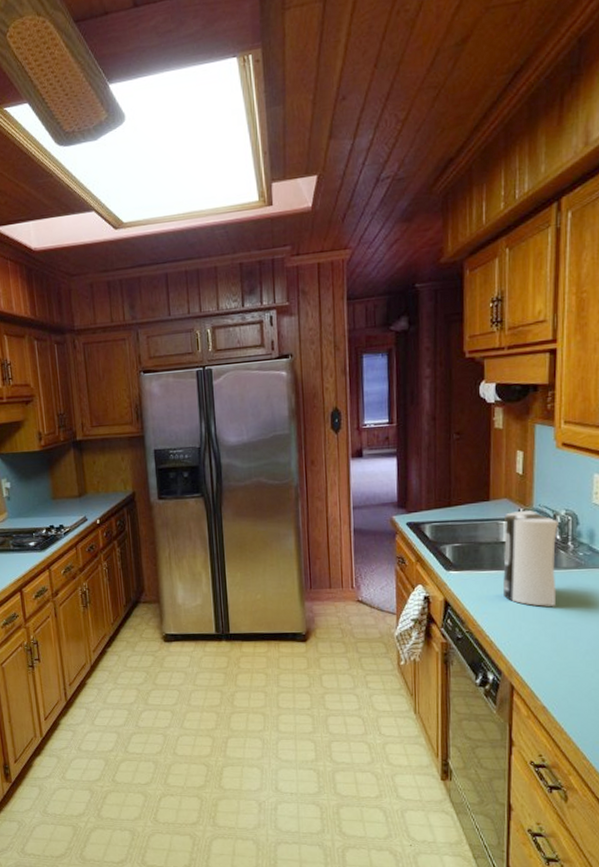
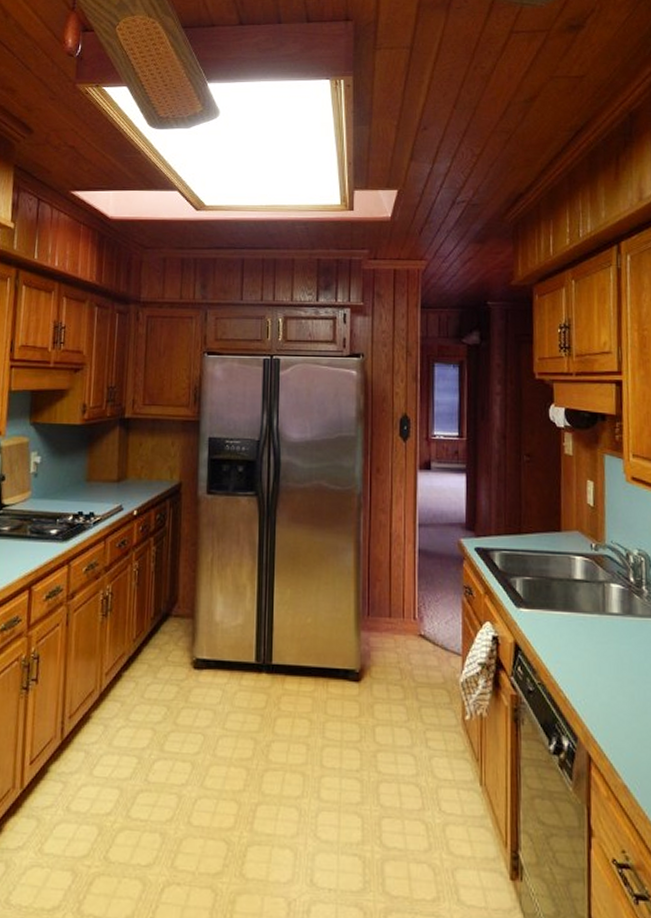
soap dispenser: present [502,510,558,607] -> none [576,546,633,660]

